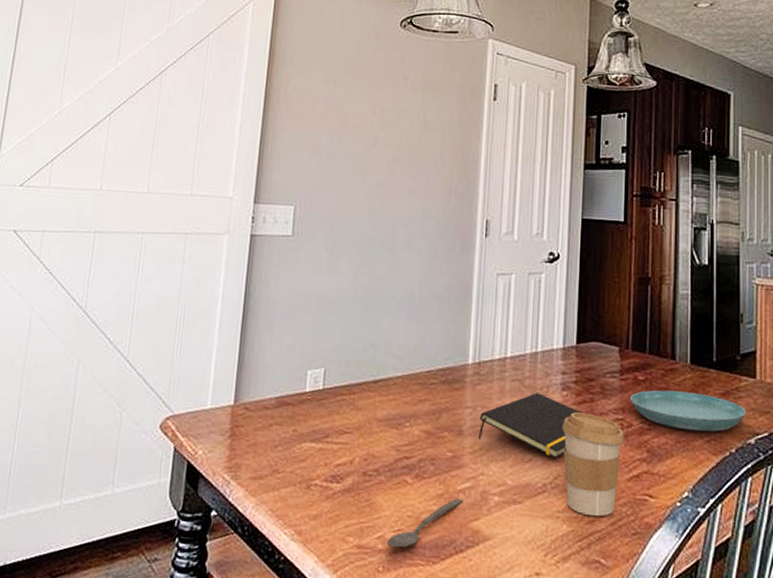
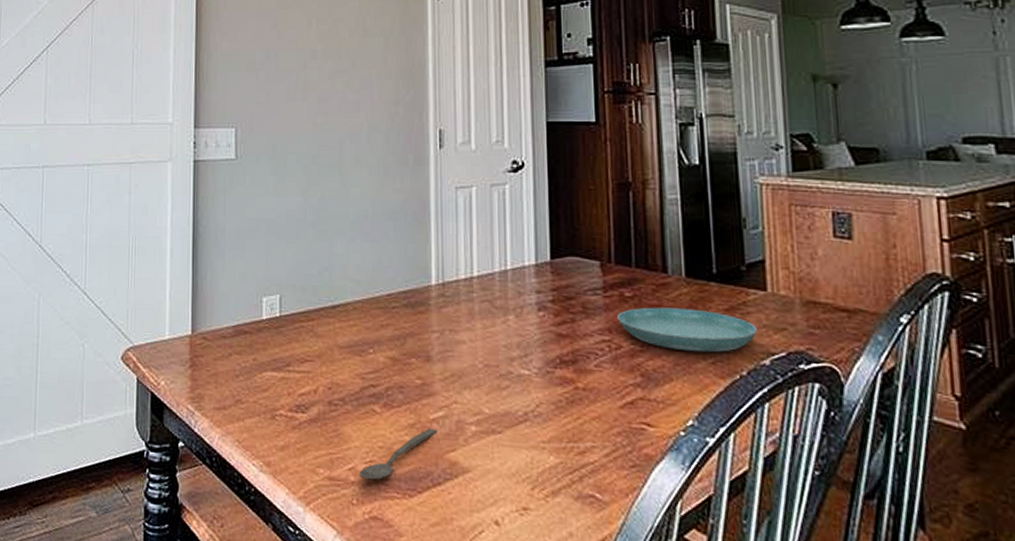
notepad: present [478,393,582,458] -> none [448,314,563,384]
coffee cup: present [562,412,625,517] -> none [540,334,614,448]

